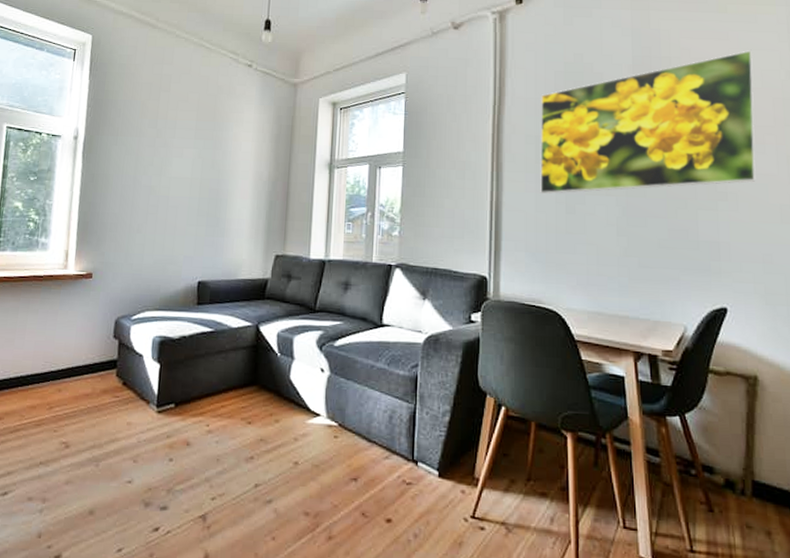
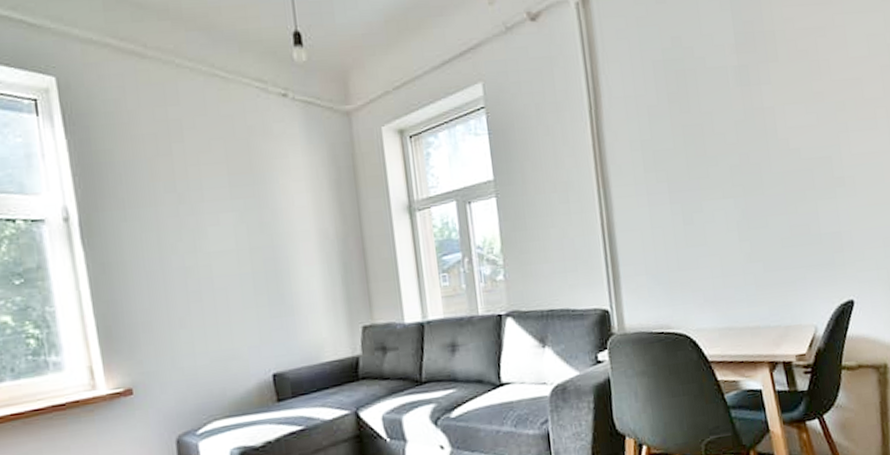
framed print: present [540,50,756,194] -> none [640,14,871,206]

